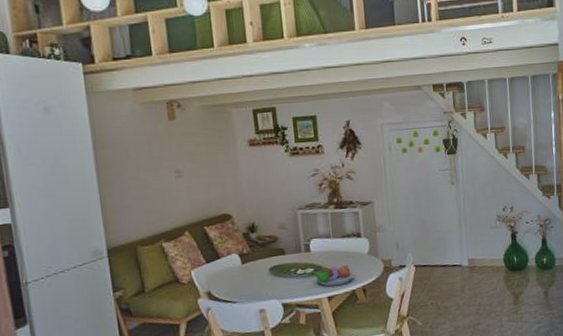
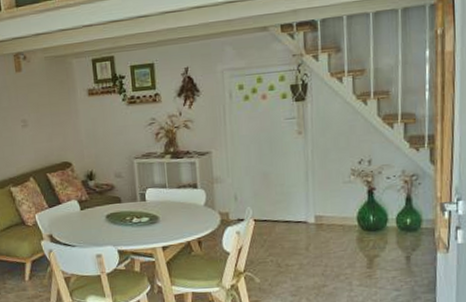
fruit bowl: present [310,265,354,287] -> none [145,215,189,237]

